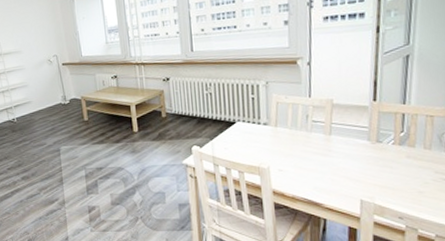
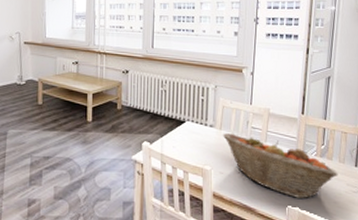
fruit basket: none [279,129,423,191] -> present [223,133,338,199]

